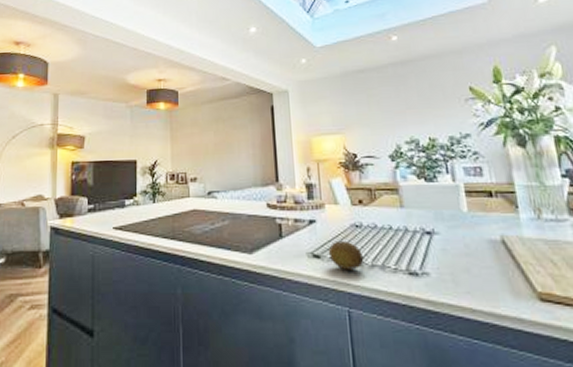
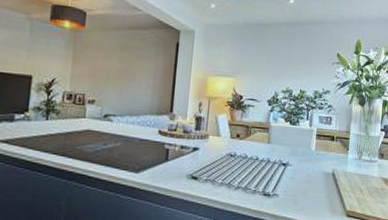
fruit: present [328,240,365,270] -> none [204,166,233,190]

